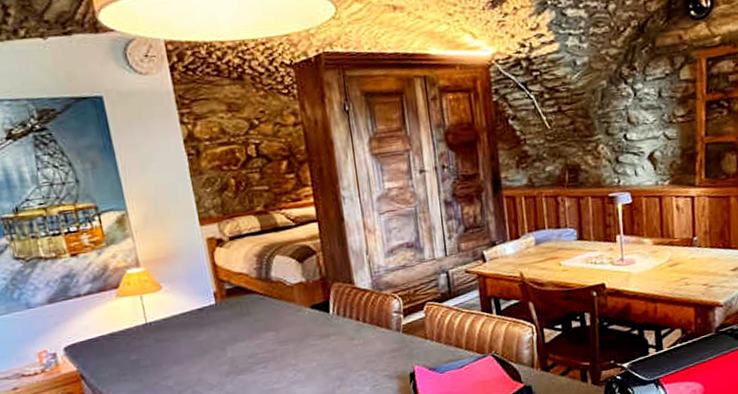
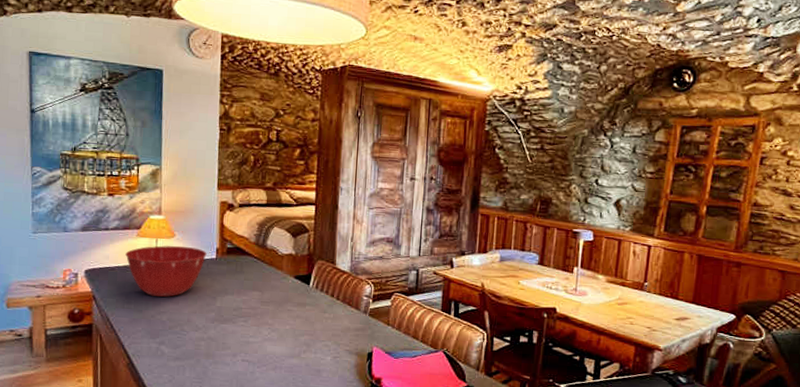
mixing bowl: none [107,296,204,361] -> present [125,245,207,297]

